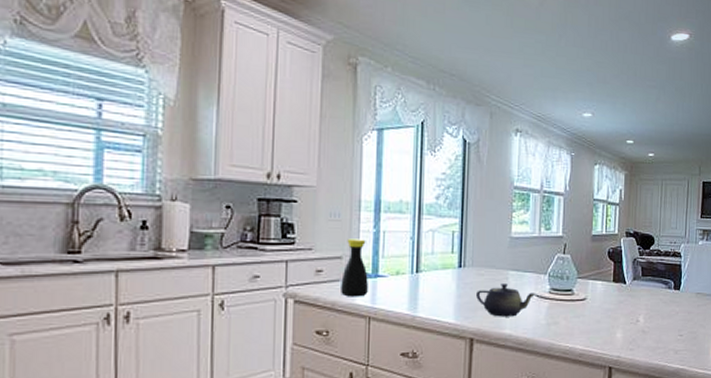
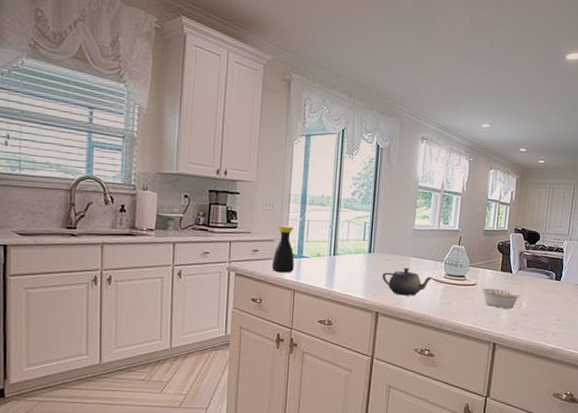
legume: none [592,302,637,325] -> present [481,287,521,309]

